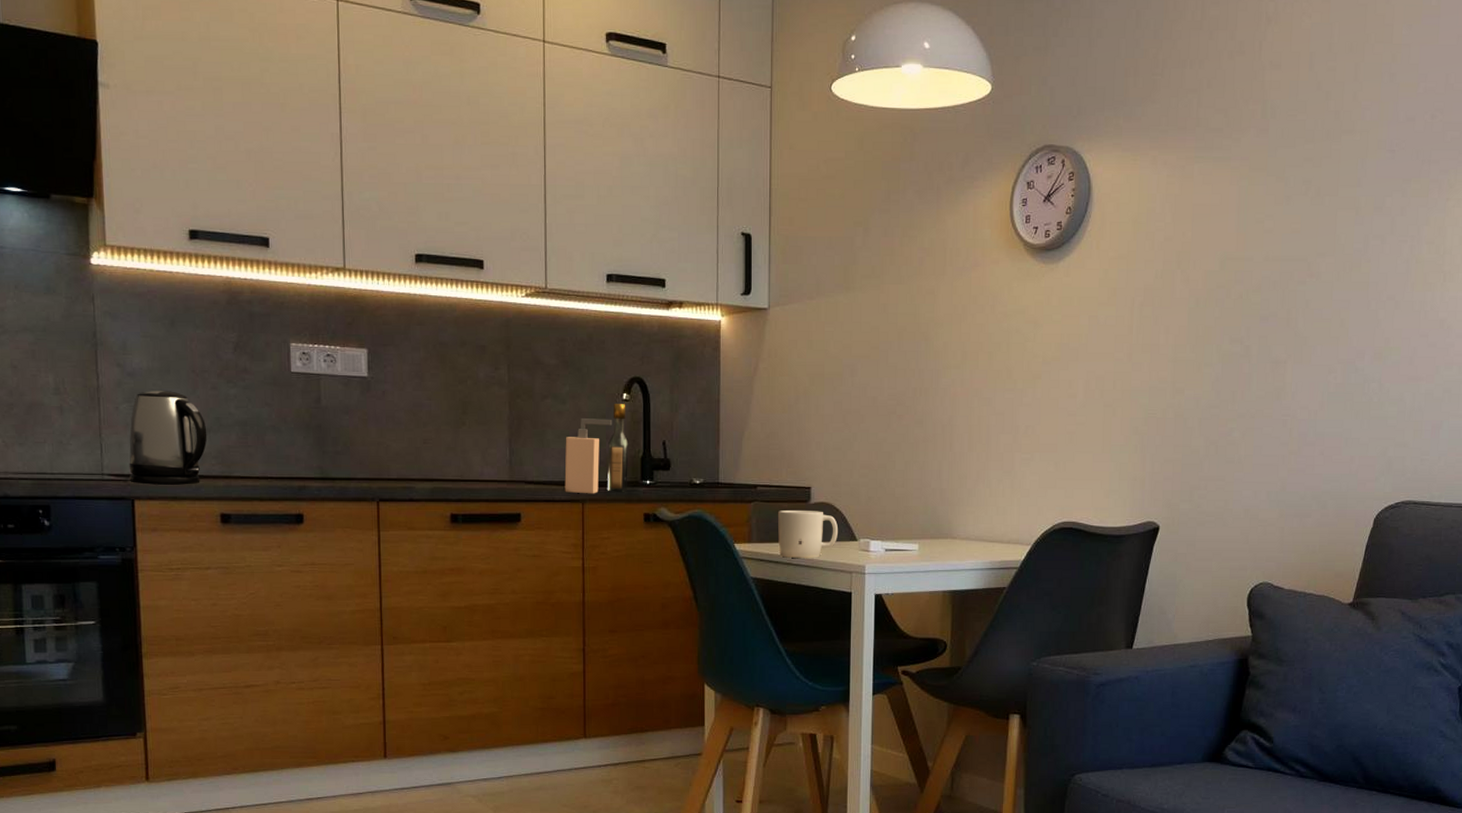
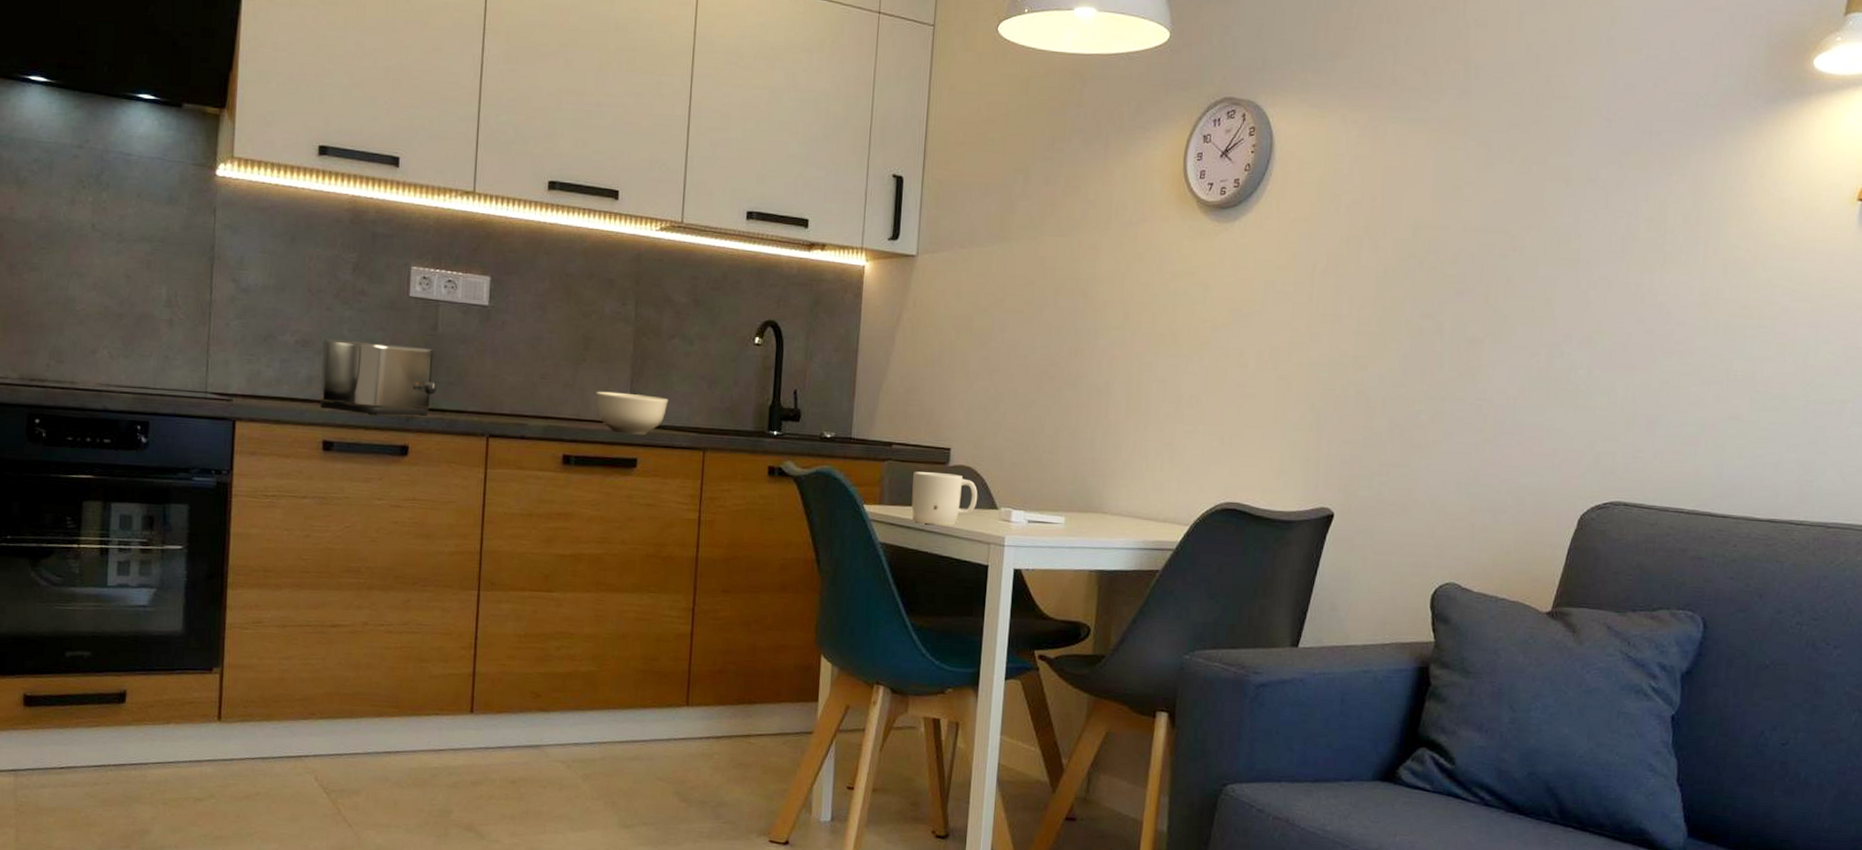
kettle: present [129,390,207,485] -> none [233,307,317,409]
toaster: none [211,416,325,488] -> present [319,338,437,417]
bowl: none [476,452,546,491] -> present [595,391,668,435]
soap dispenser: present [564,418,613,494] -> none [685,361,742,443]
bottle: present [607,404,629,492] -> none [732,348,758,442]

